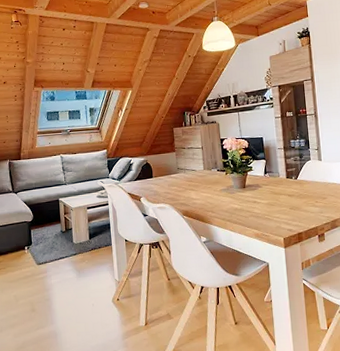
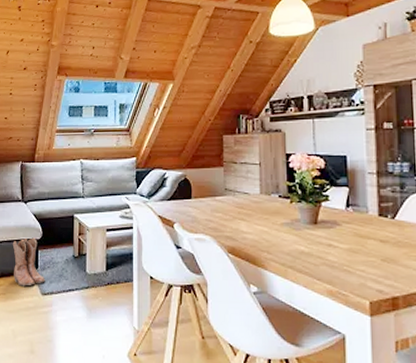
boots: none [7,220,39,260] -> present [12,237,45,286]

